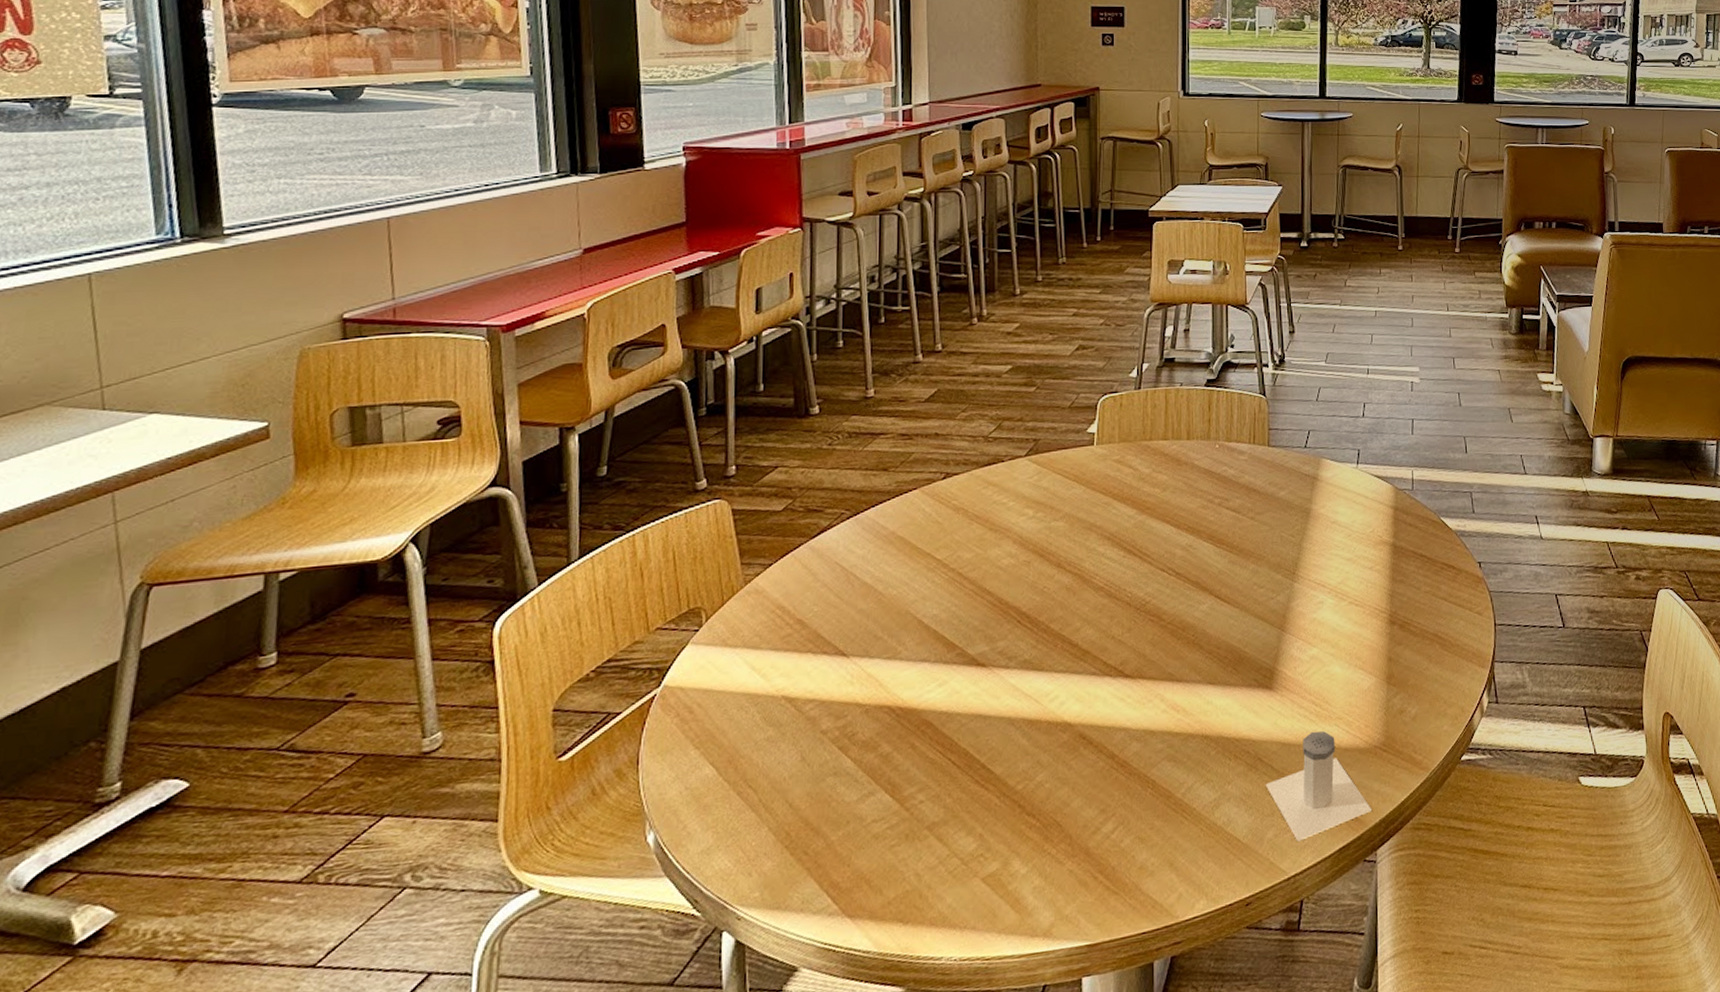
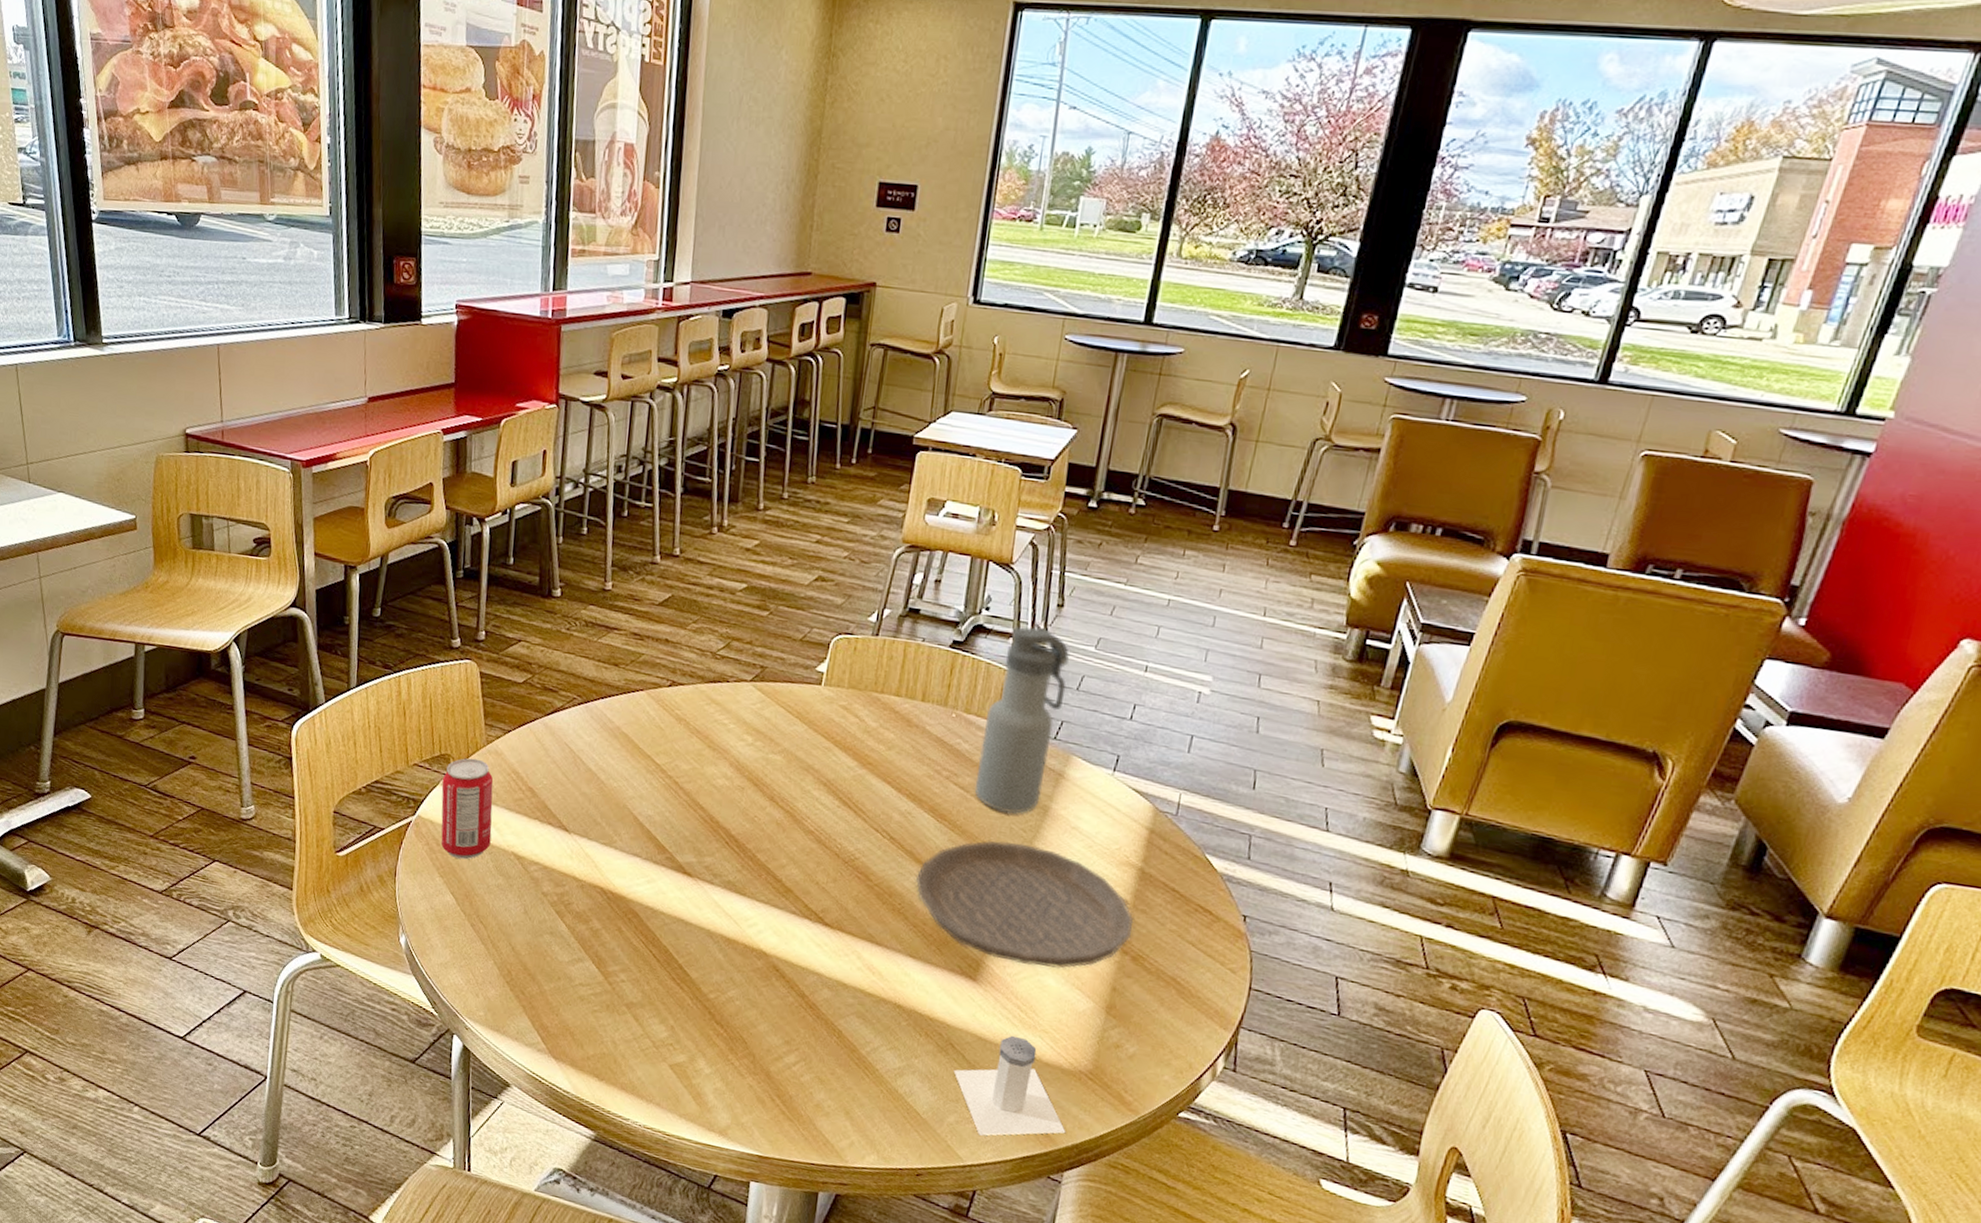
beverage can: none [692,603,757,722] -> present [441,758,494,860]
plate: none [1204,547,1395,662] -> present [915,841,1134,969]
water bottle: none [1244,353,1308,524] -> present [974,626,1070,814]

